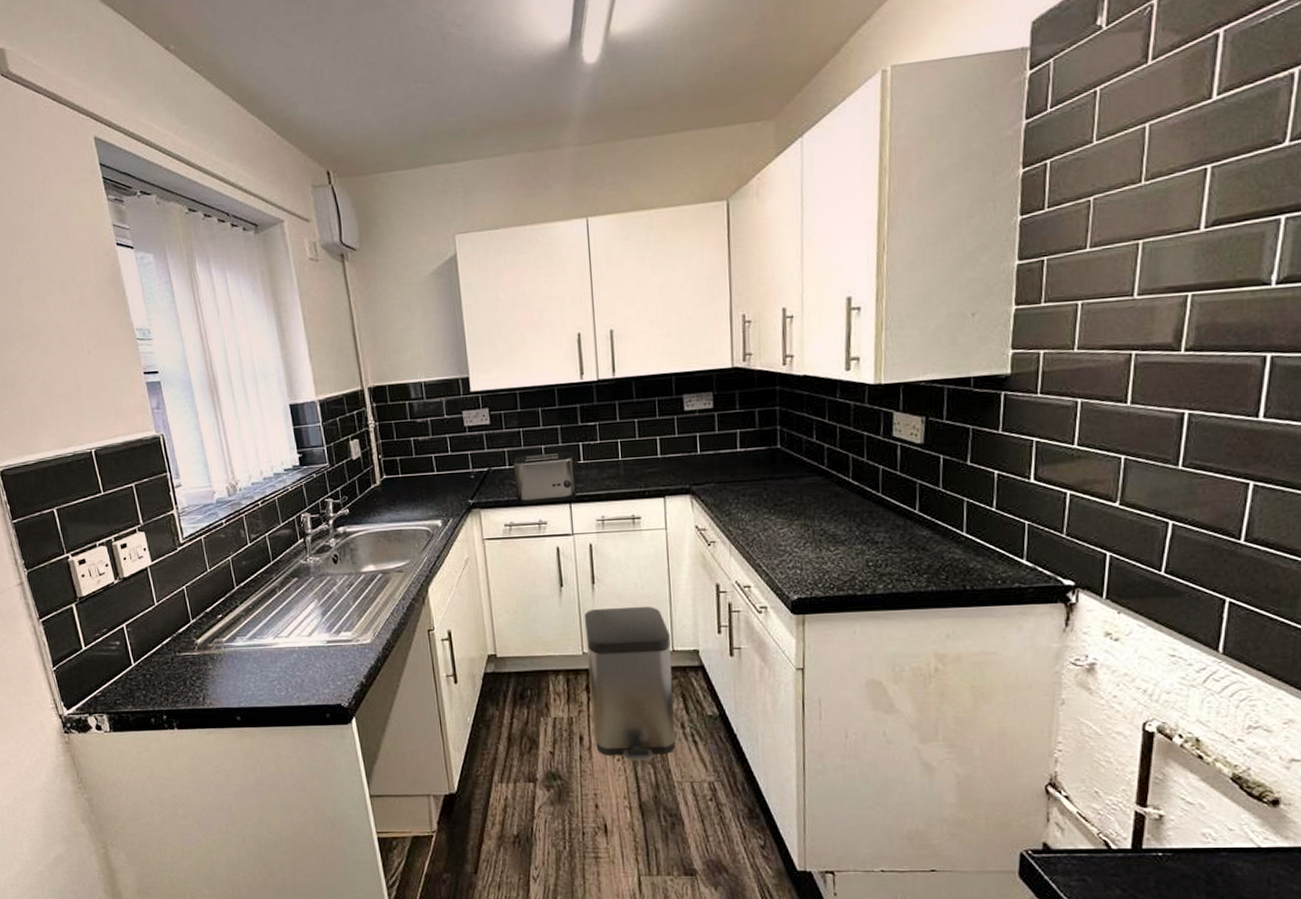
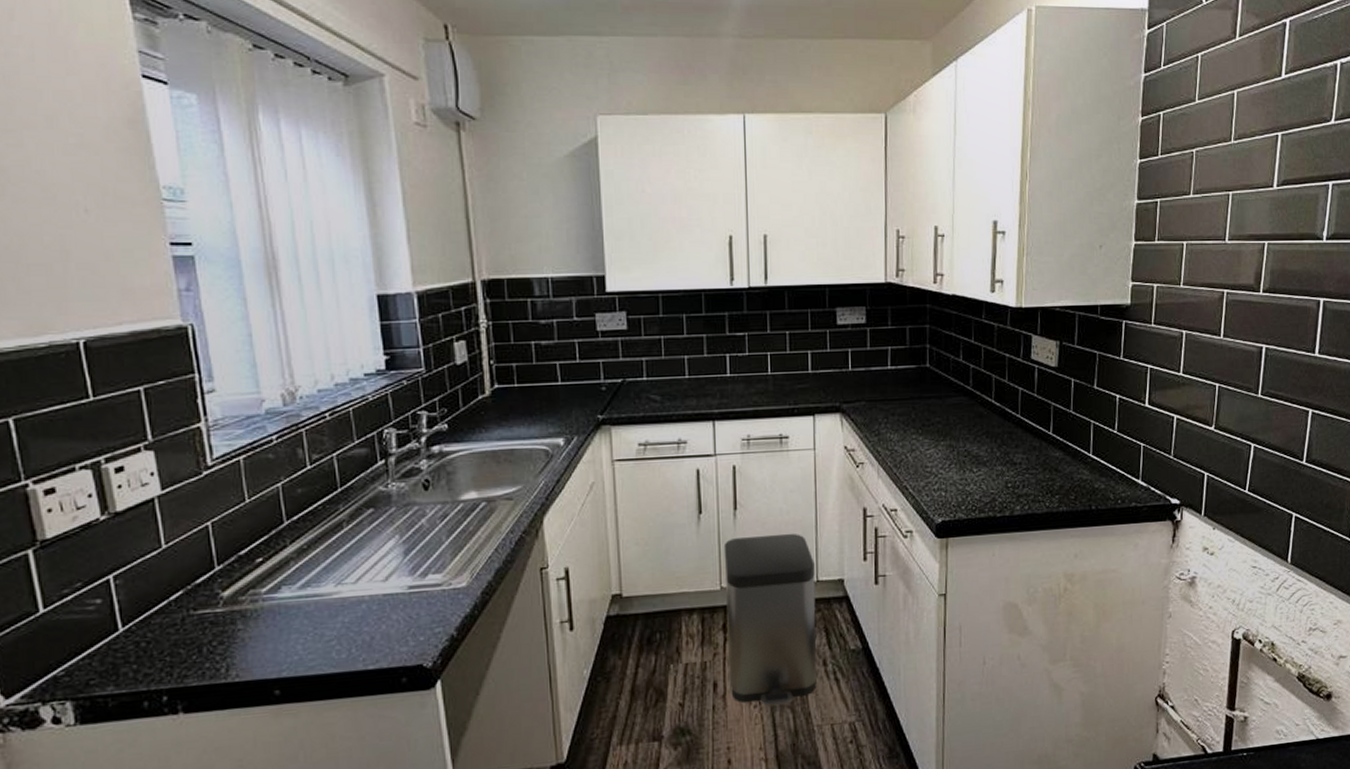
toaster: present [512,451,579,505] -> none [651,363,725,422]

